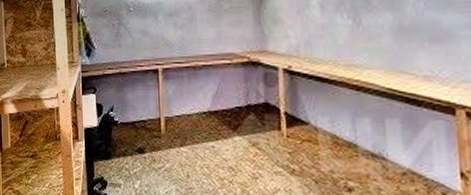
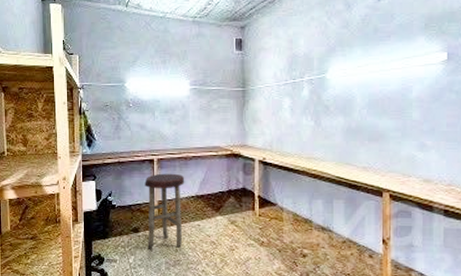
stool: none [149,85,195,174] -> present [144,173,185,249]

